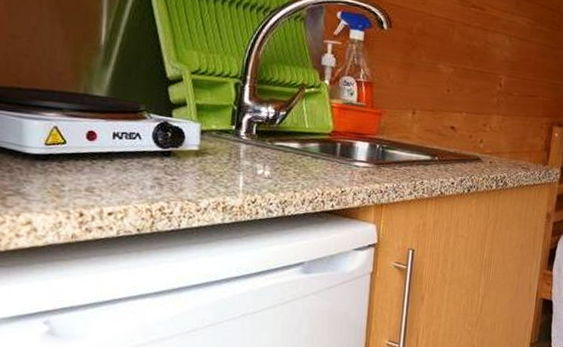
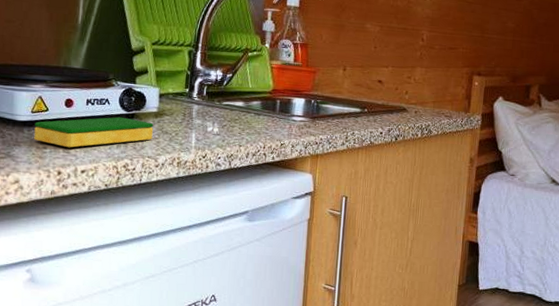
dish sponge: none [49,154,194,187] -> present [34,117,154,148]

